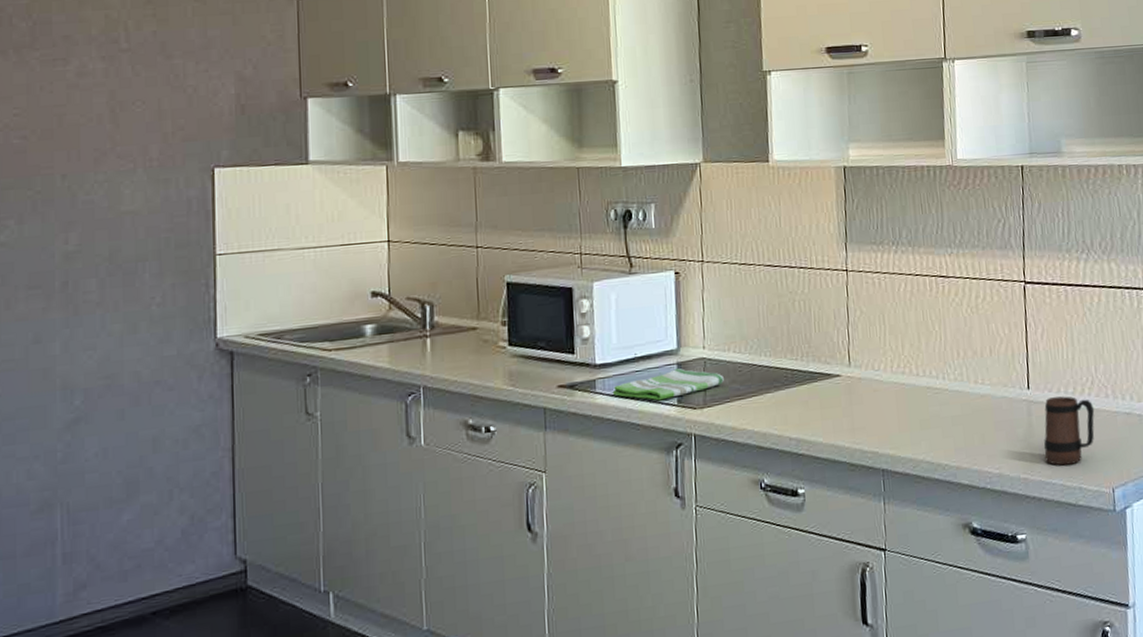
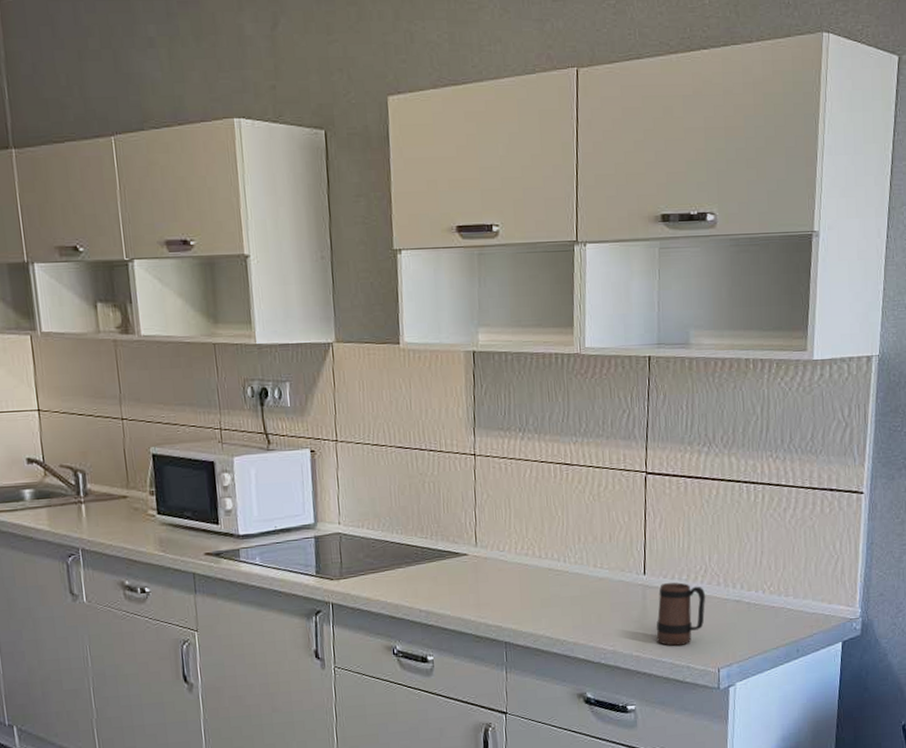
dish towel: present [612,367,724,401] -> none [255,541,359,571]

